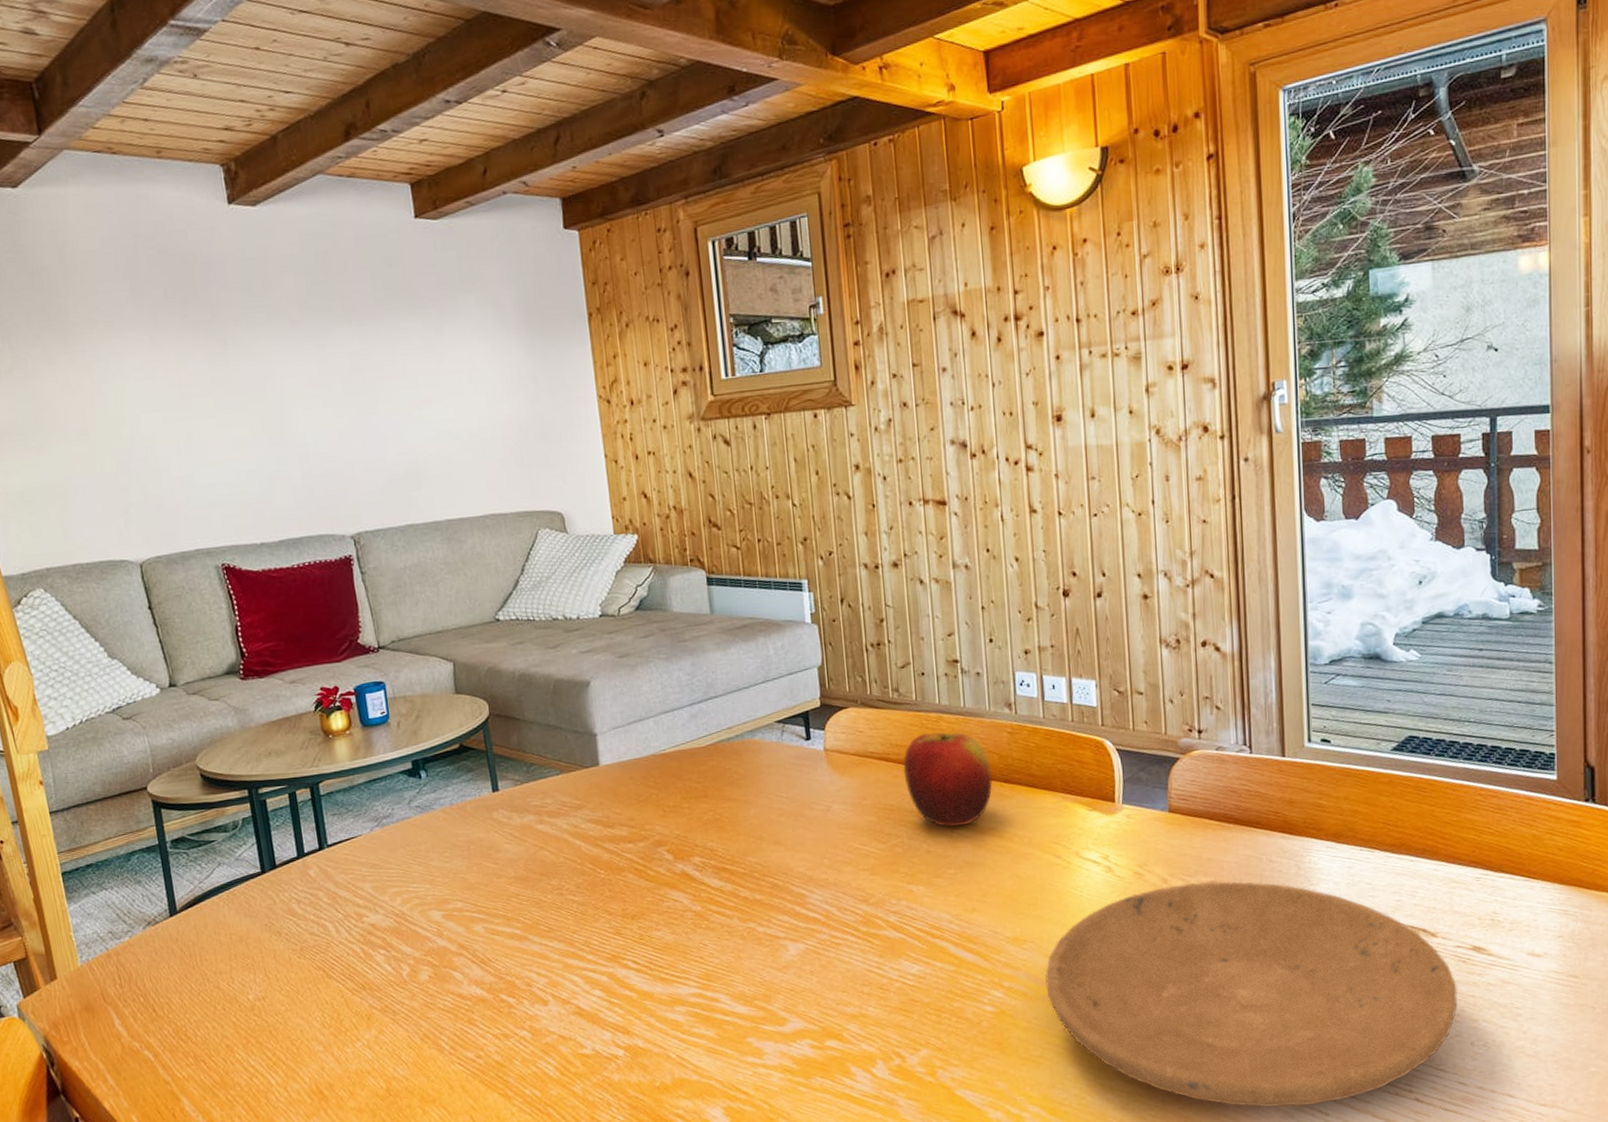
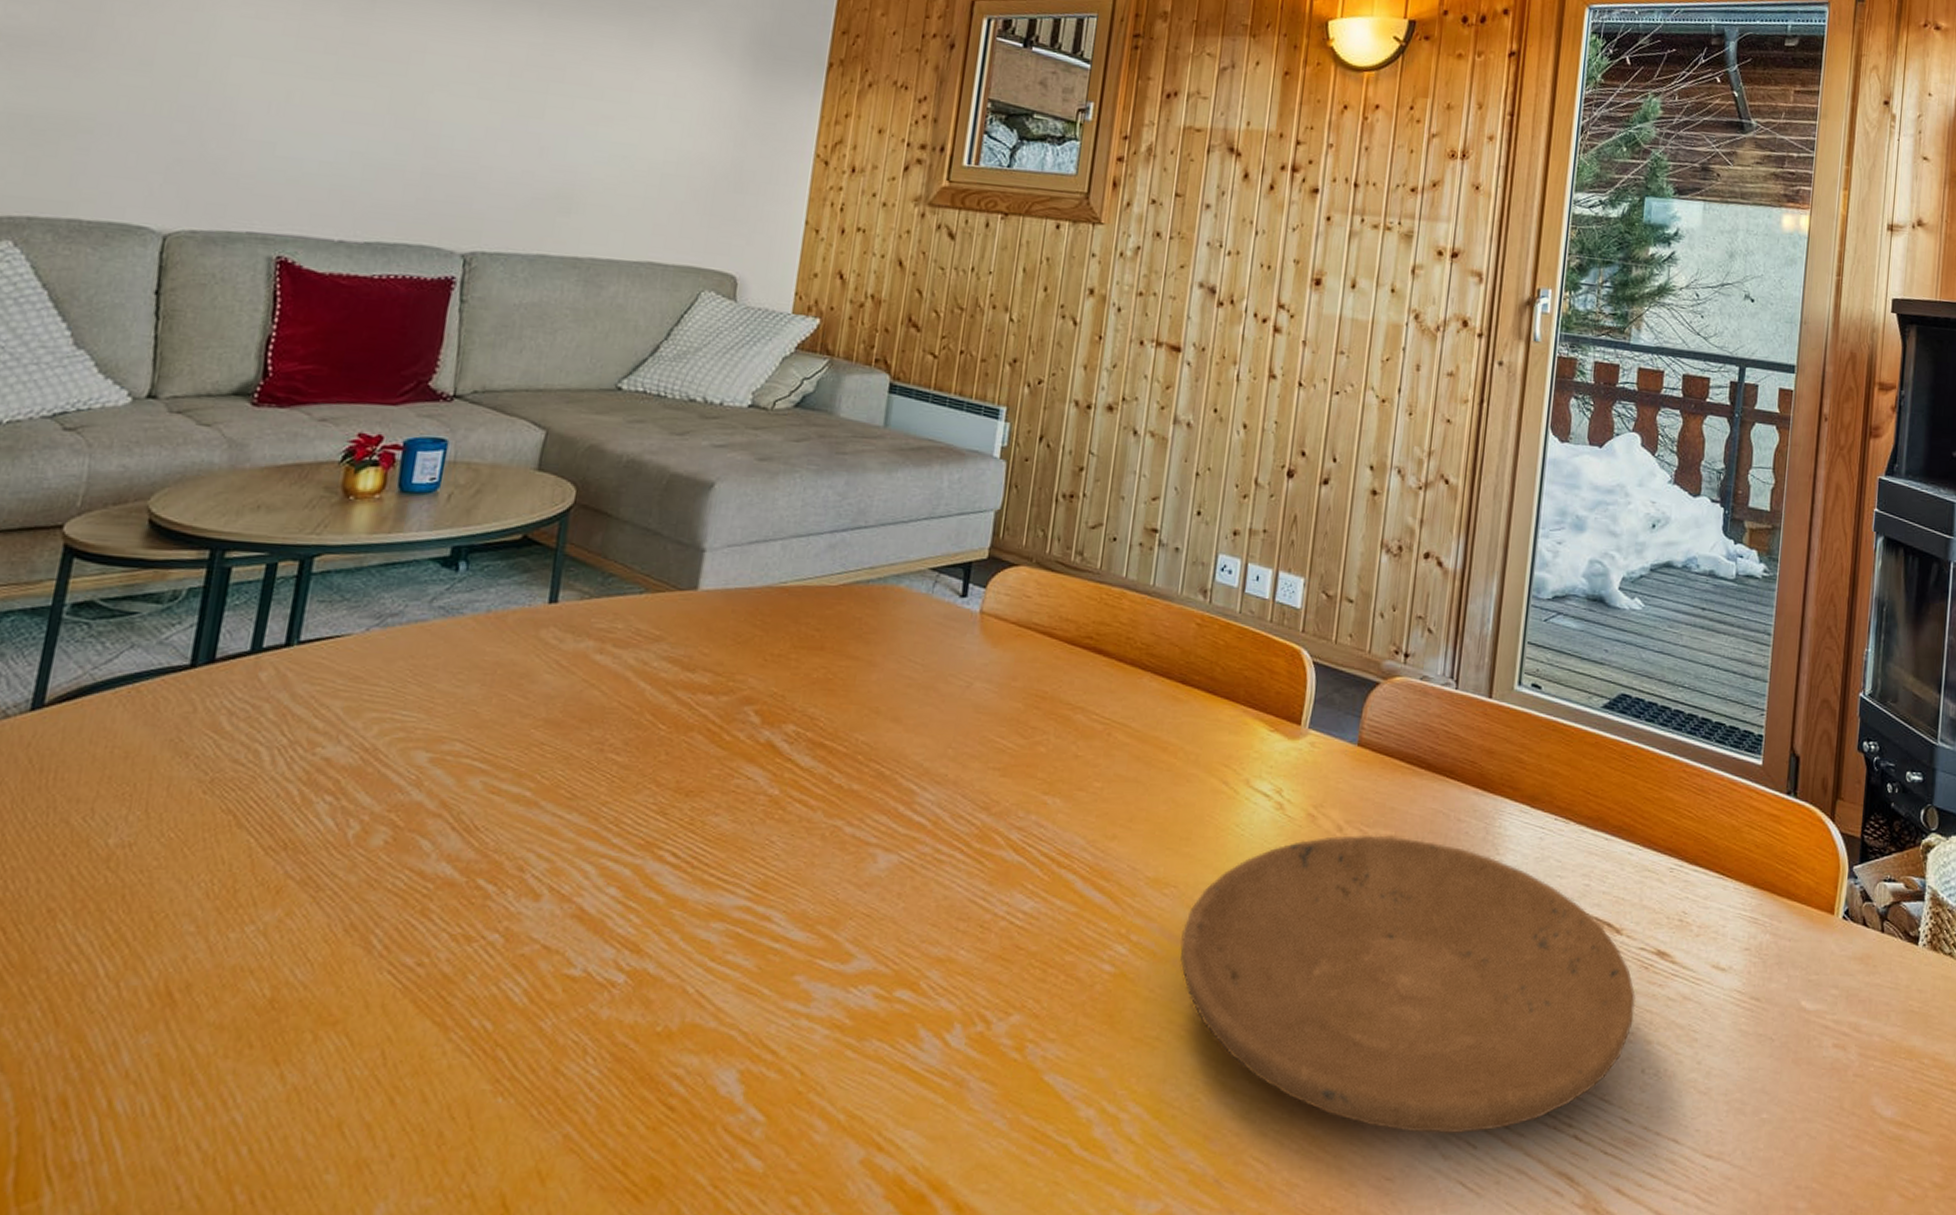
apple: present [903,732,994,827] -> none [1067,609,1171,730]

